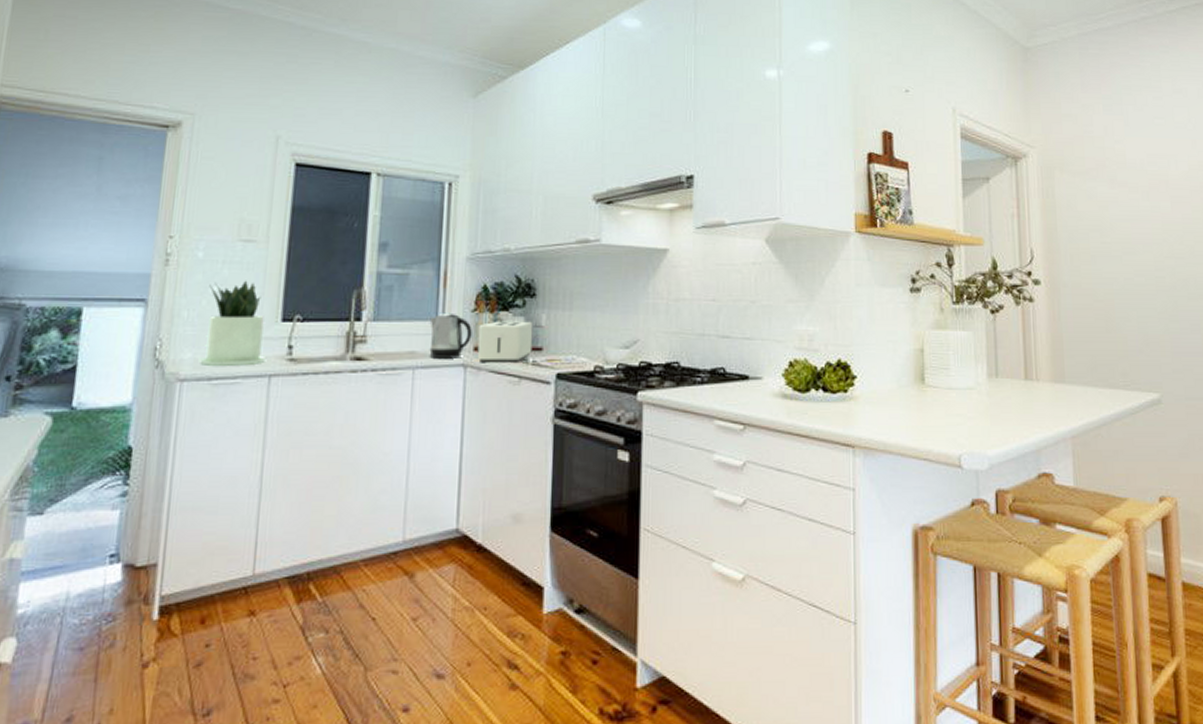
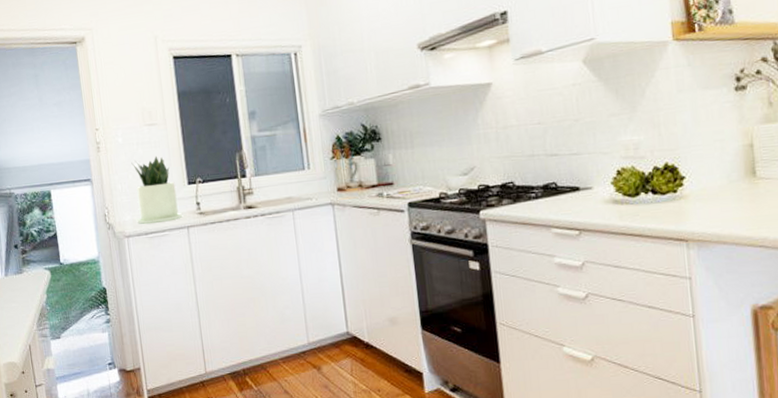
kettle: present [429,314,472,358] -> none [298,163,334,201]
toaster: present [477,321,534,364] -> none [338,161,385,201]

